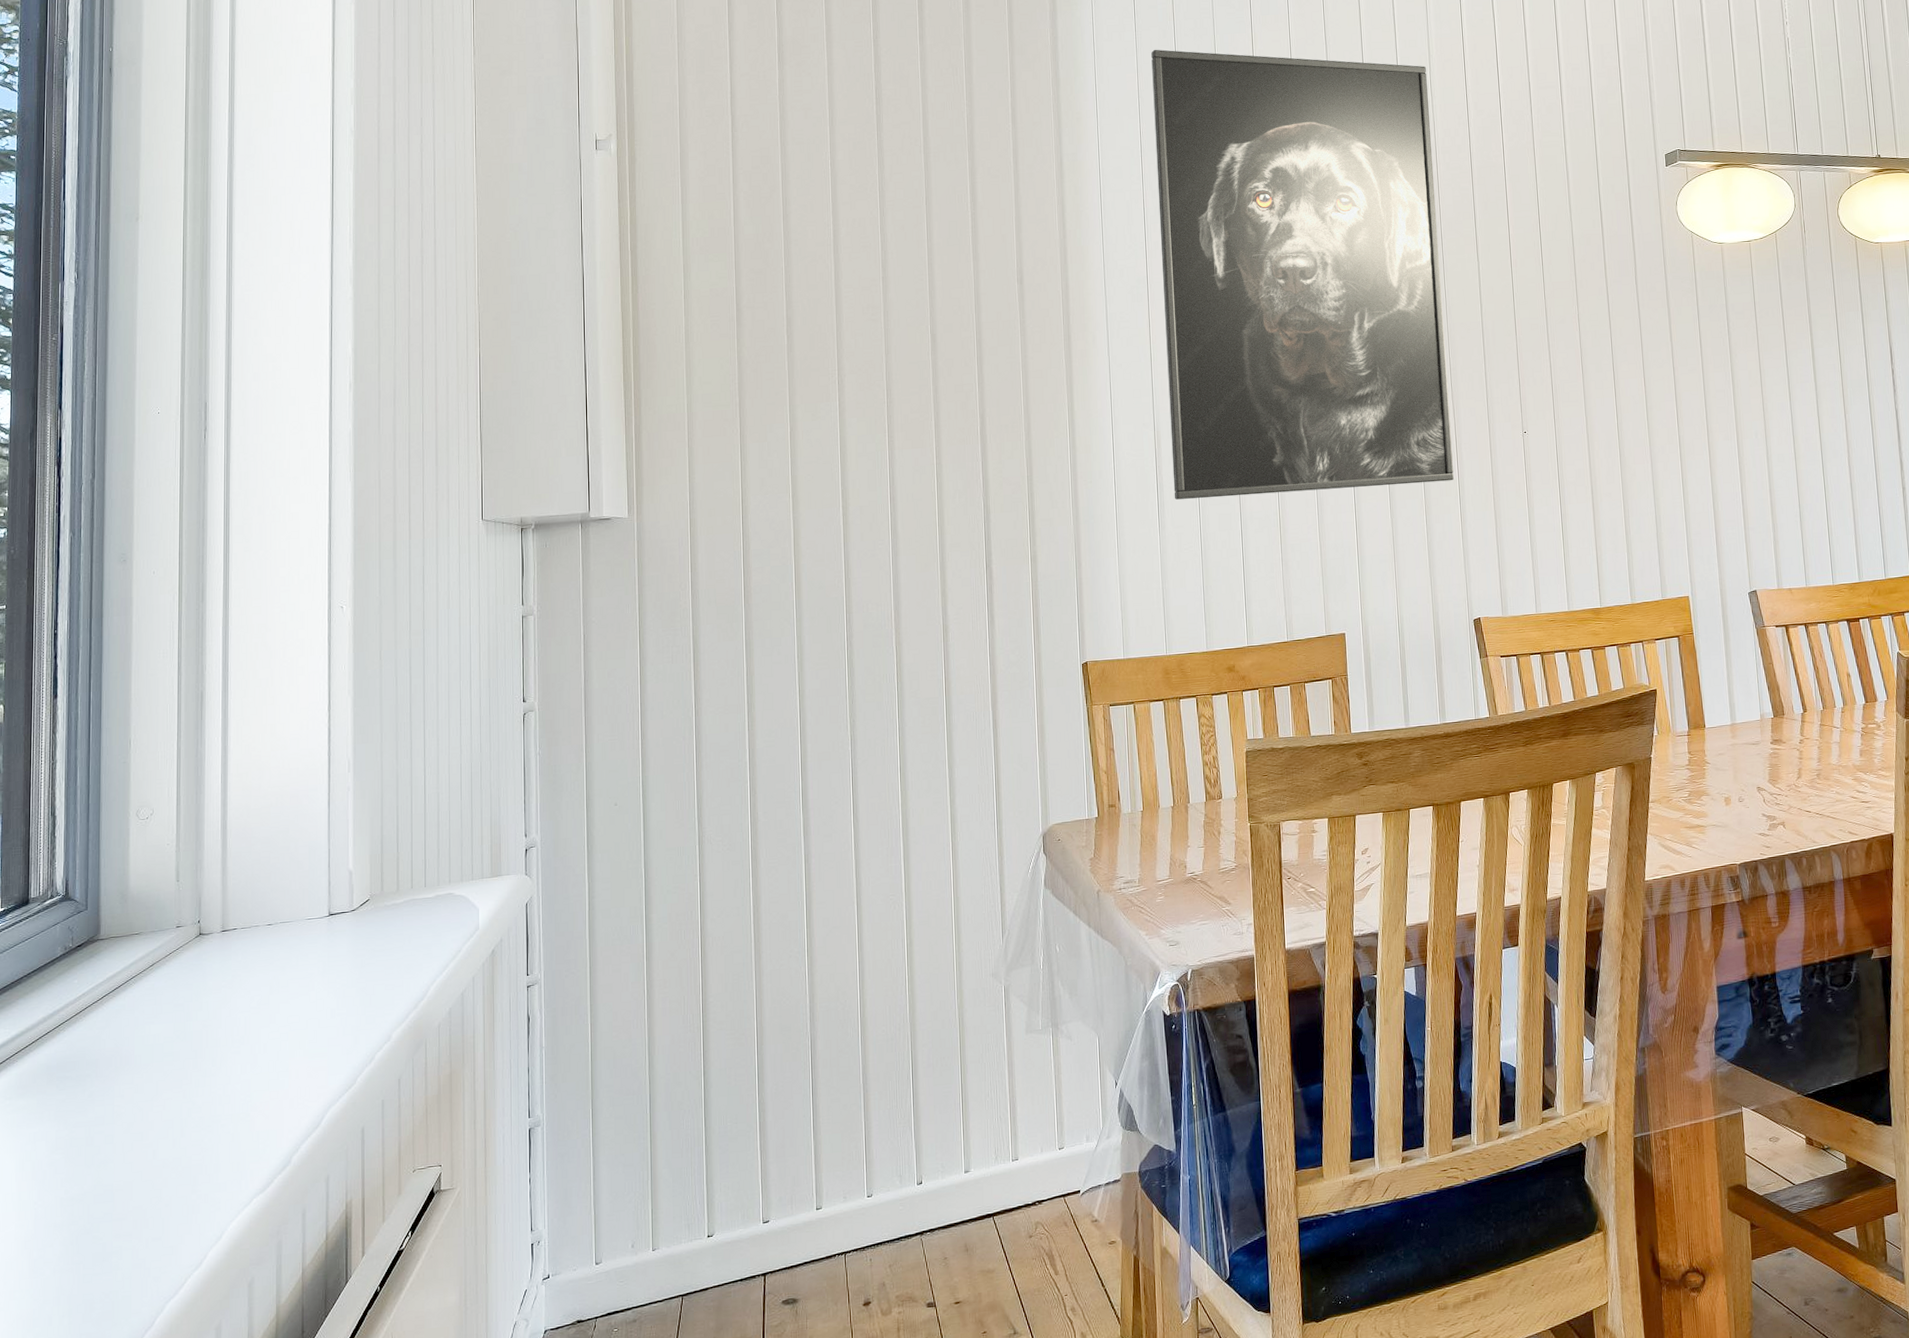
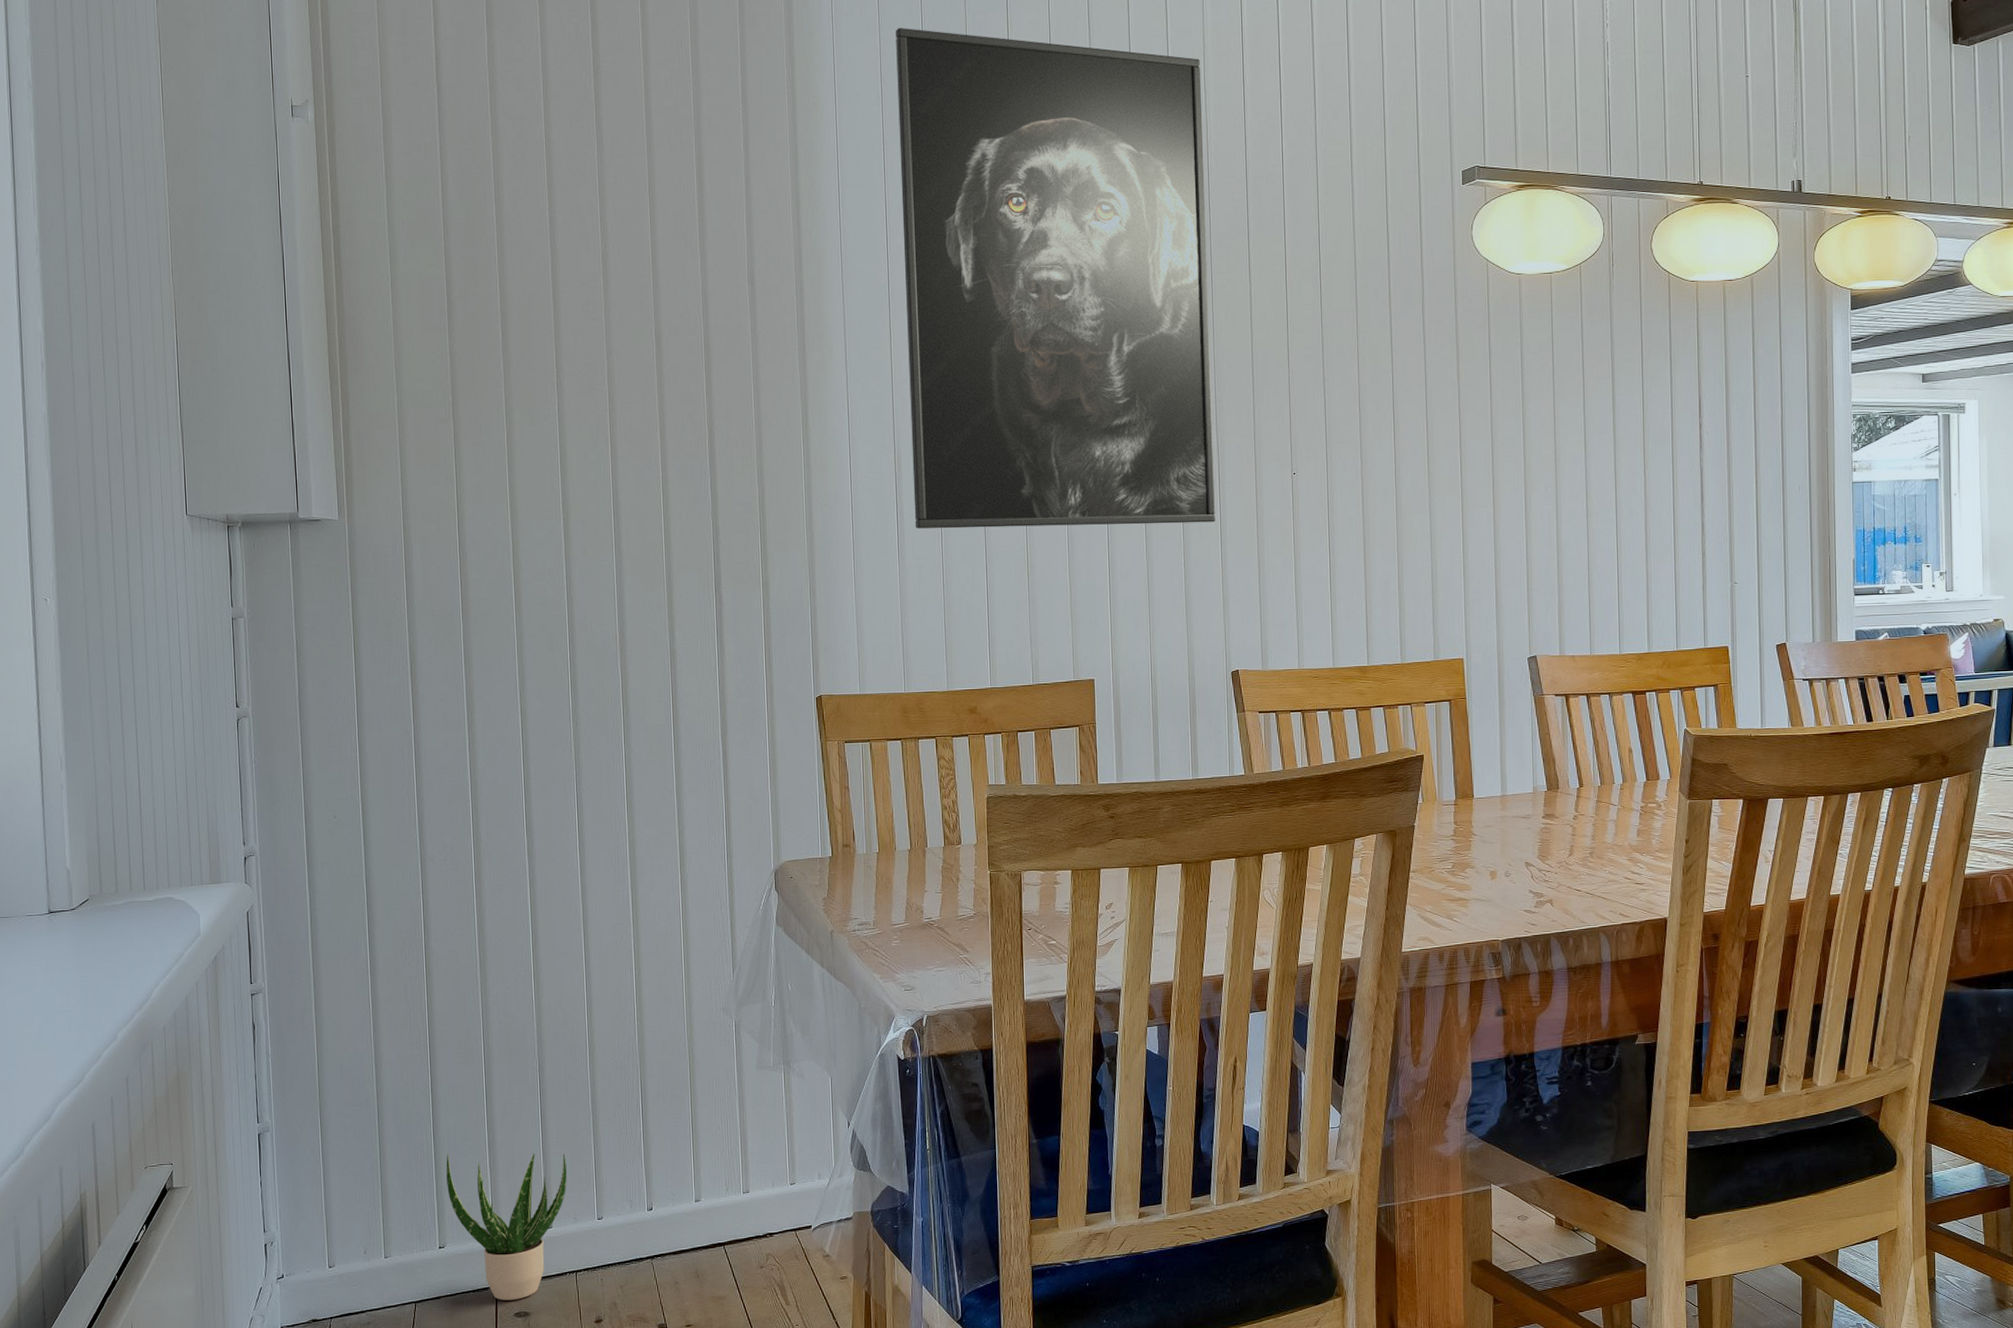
potted plant: none [717,1130,837,1288] -> present [446,1153,567,1301]

